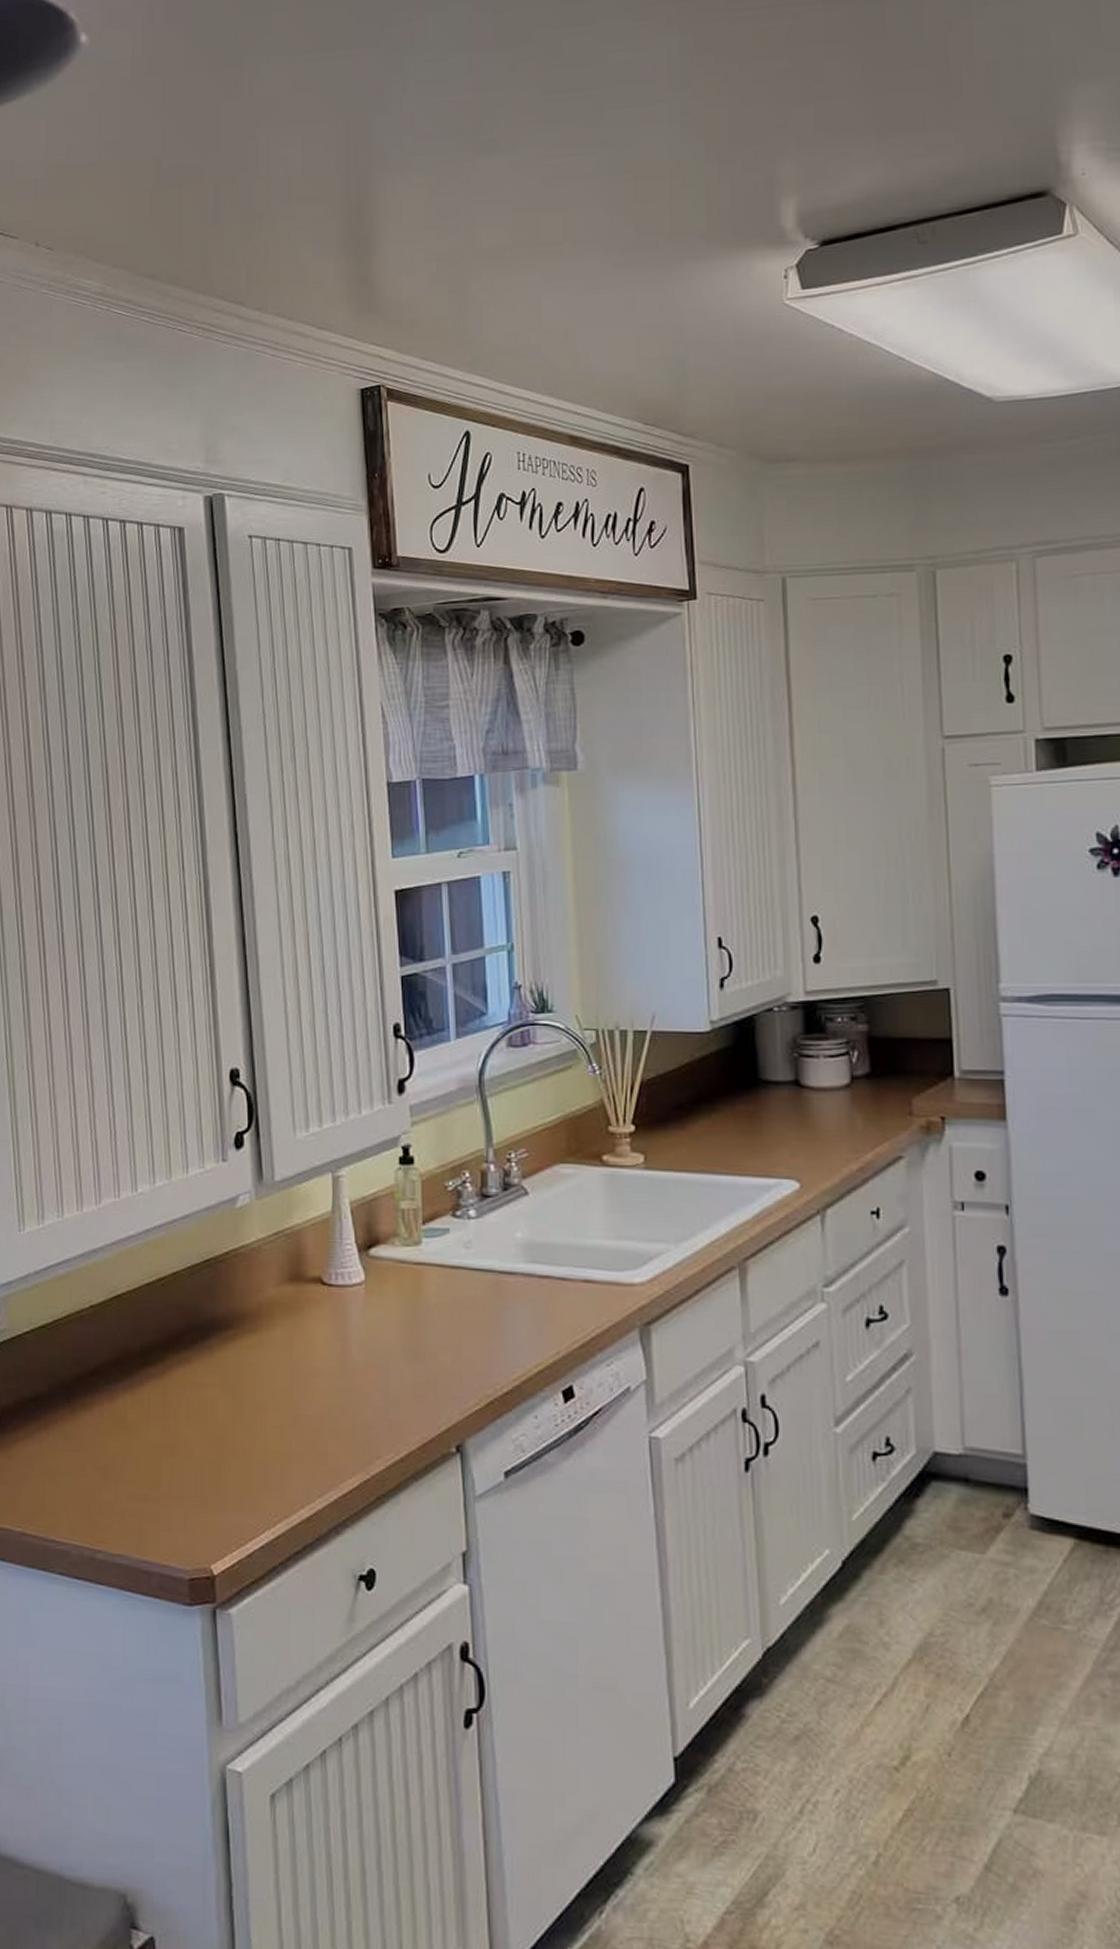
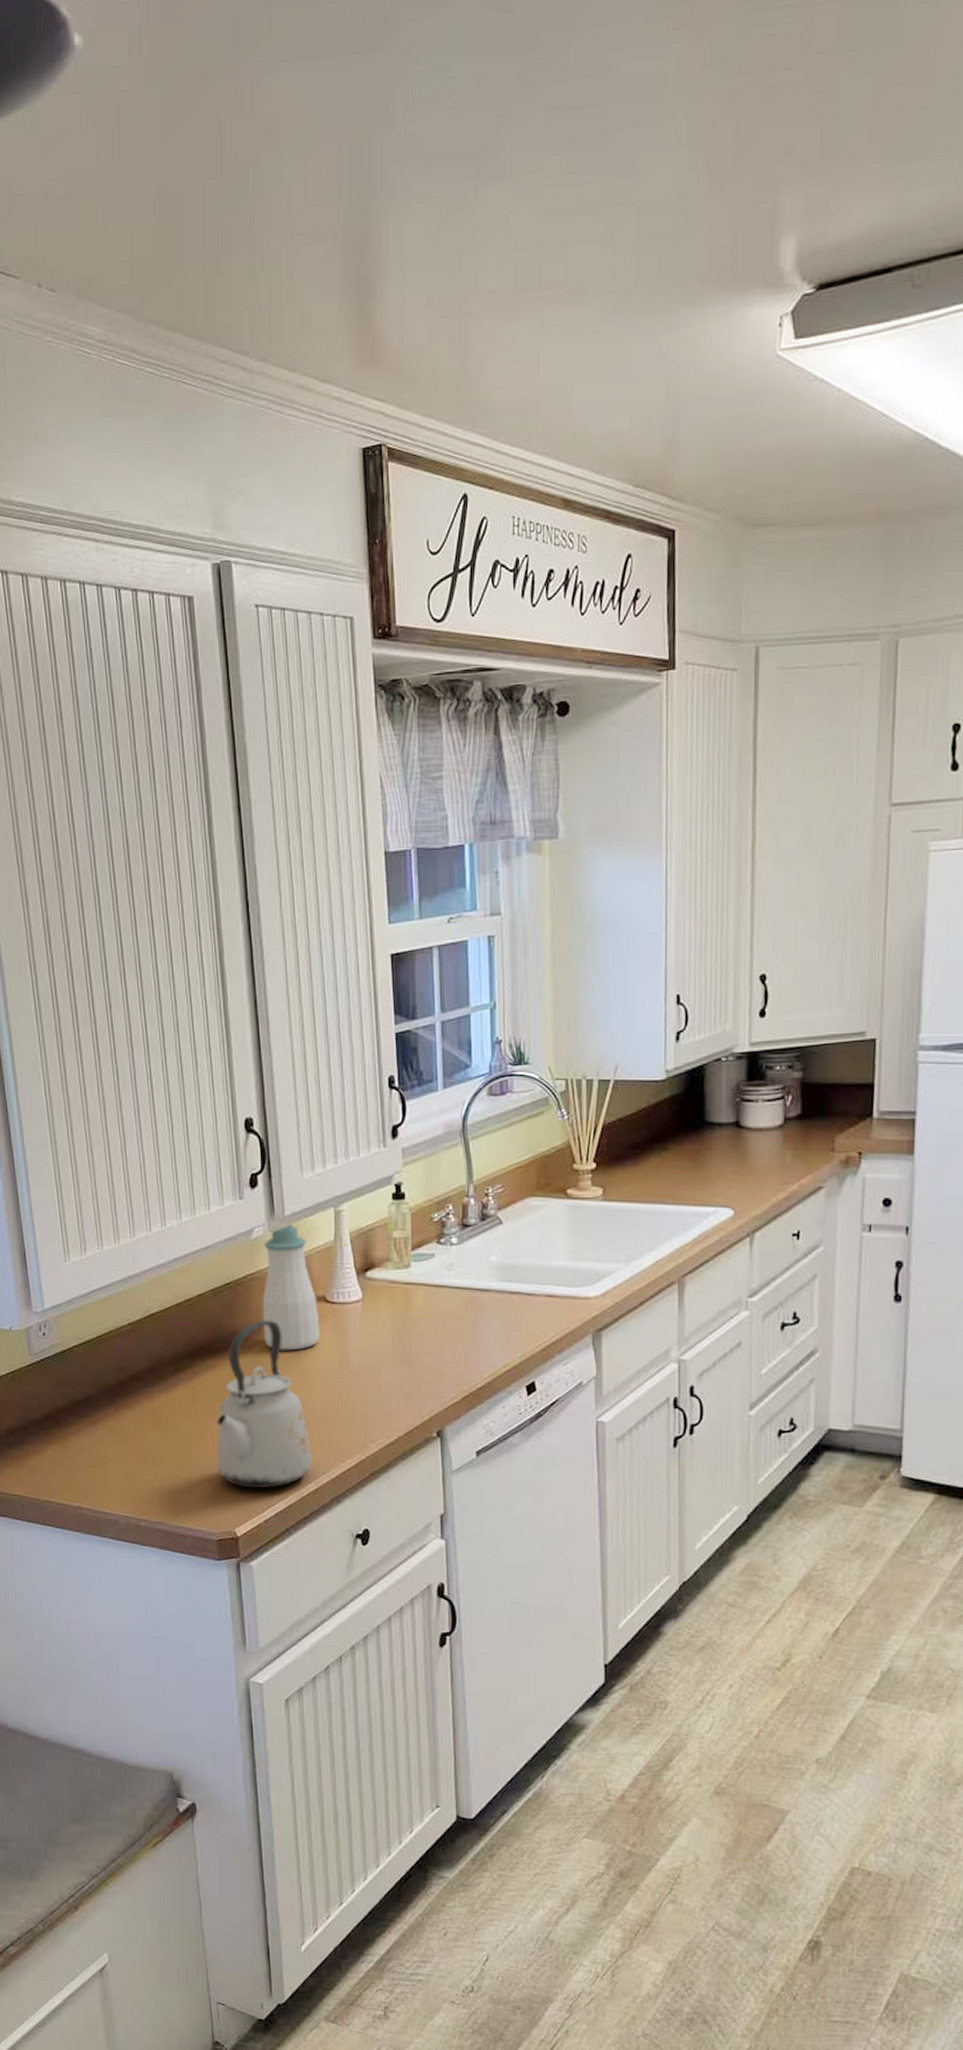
kettle: none [191,1304,306,1515] -> present [217,1320,313,1489]
soap bottle: none [247,1190,315,1342] -> present [262,1223,320,1351]

